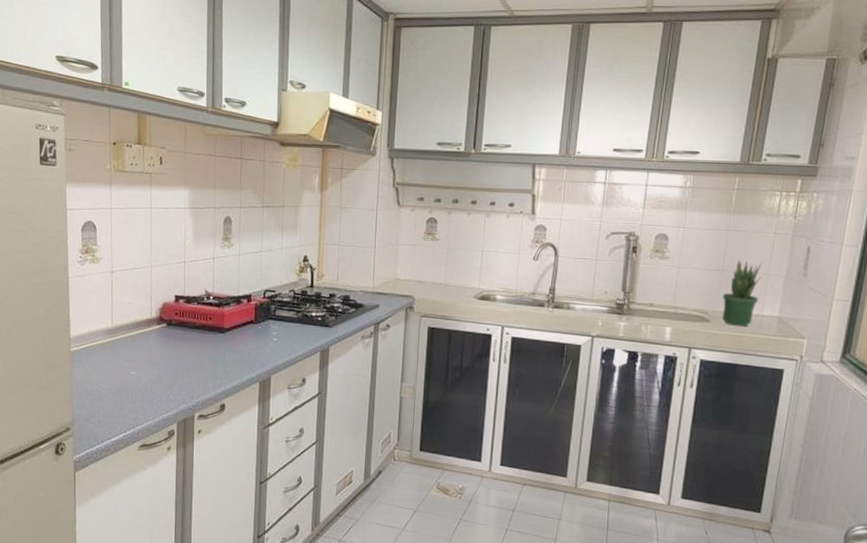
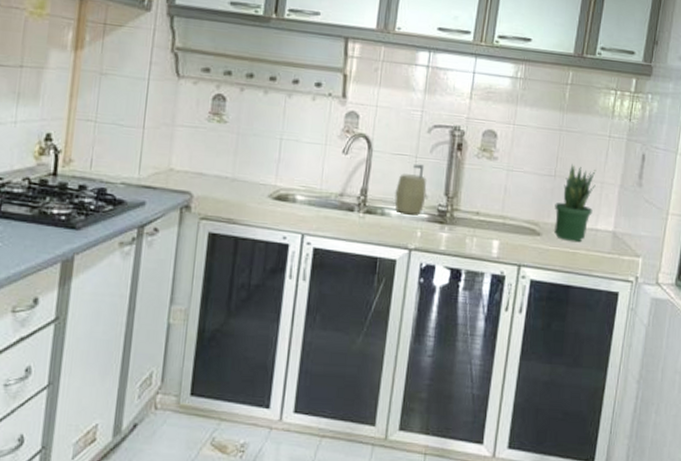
soap dispenser: none [578,265,606,308] -> present [394,164,427,215]

